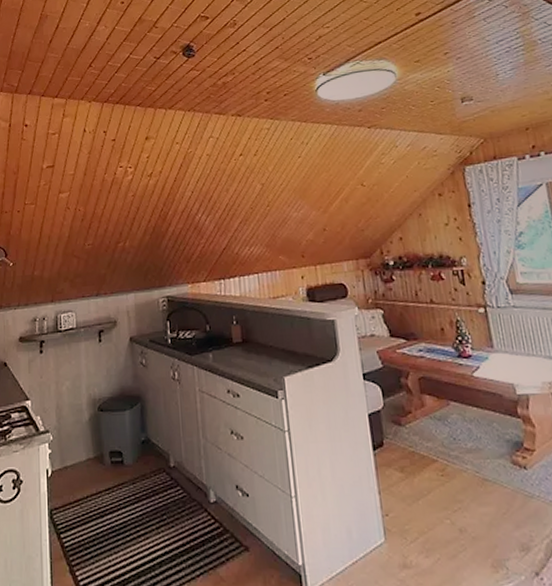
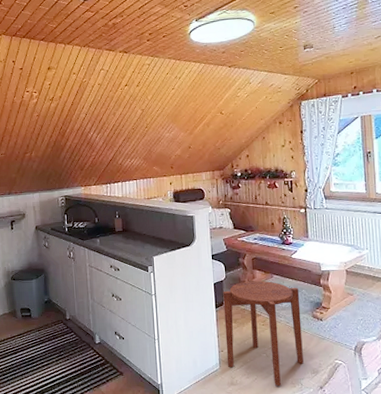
side table: none [381,407,507,572] -> present [223,279,304,387]

